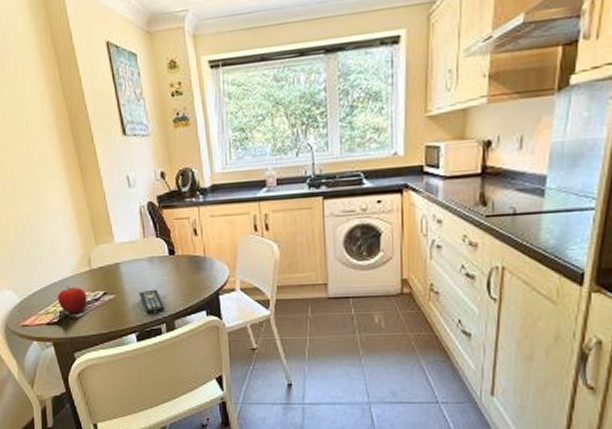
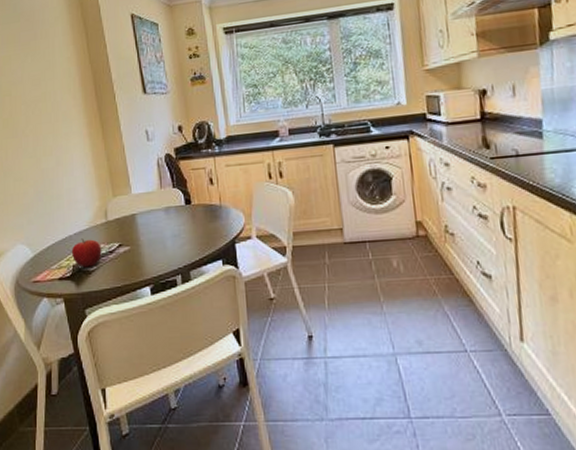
remote control: present [138,289,166,314] -> none [154,239,181,266]

